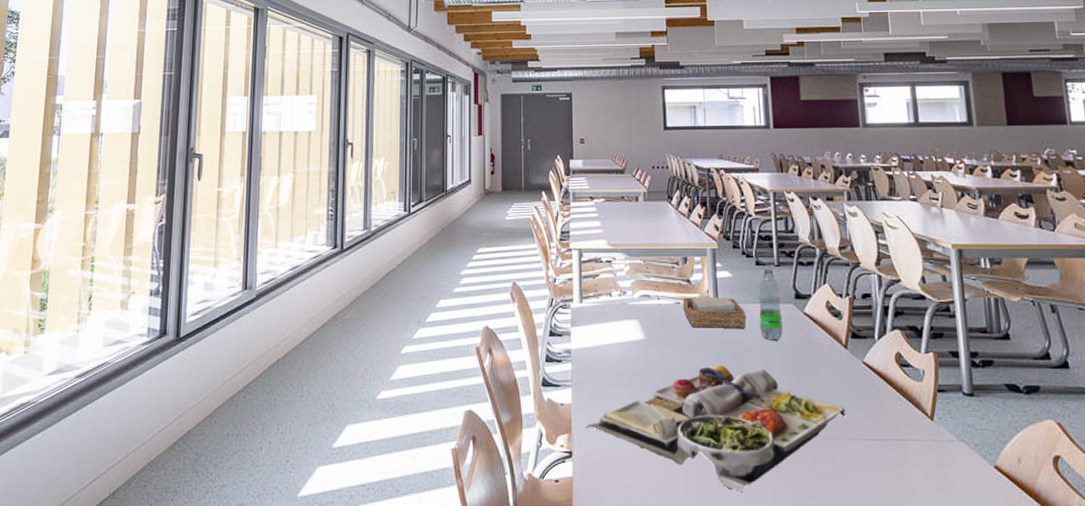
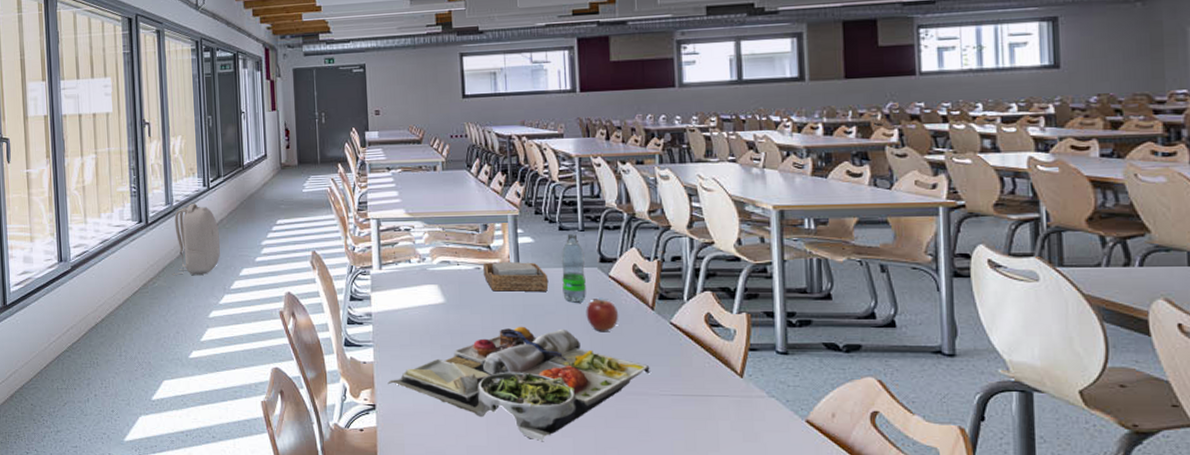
backpack: none [365,229,417,306] -> present [173,203,220,275]
apple: none [782,338,815,371] -> present [586,300,619,331]

